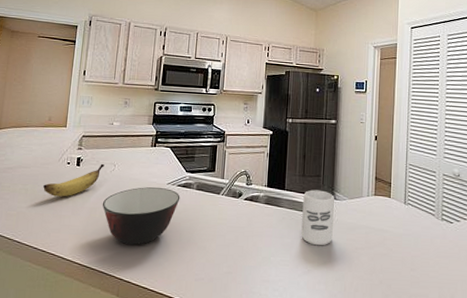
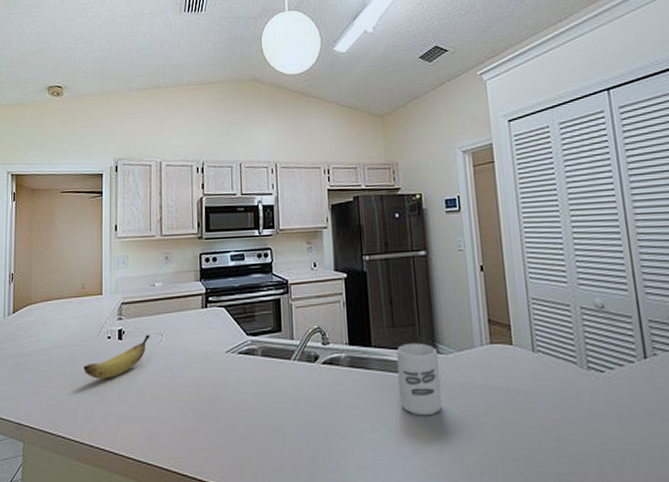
soup bowl: present [102,187,180,246] -> none [152,357,243,432]

